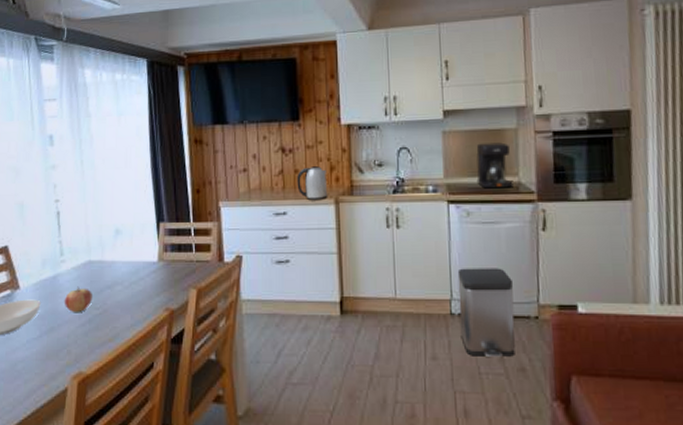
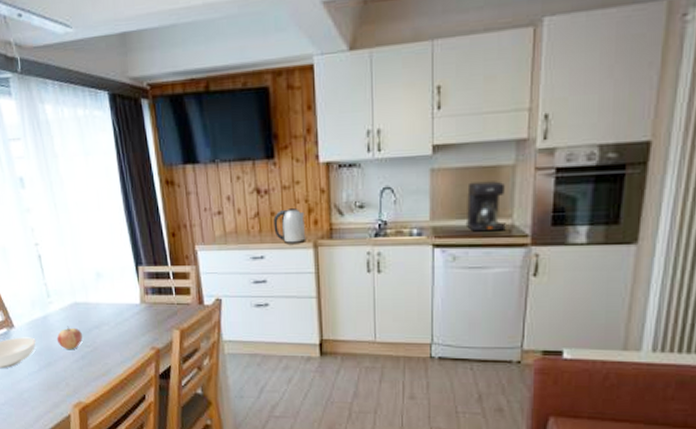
pedal bin: present [457,268,515,358] -> none [439,313,496,399]

